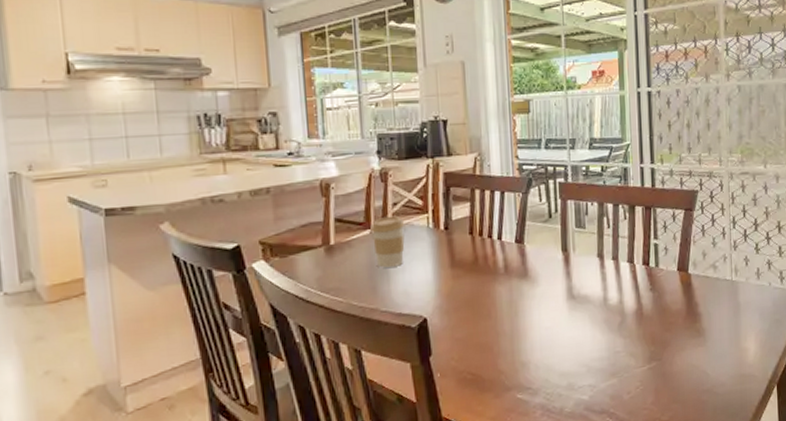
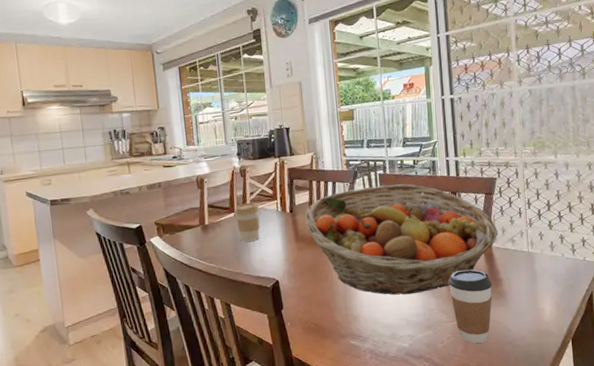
fruit basket: none [464,196,698,335] -> present [305,184,498,295]
coffee cup: none [639,302,689,393] -> present [449,269,492,343]

